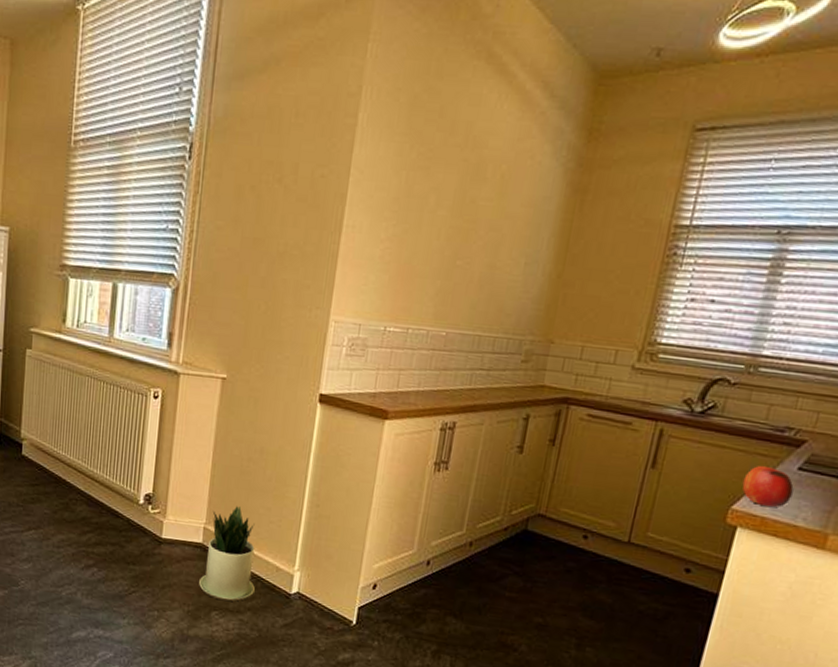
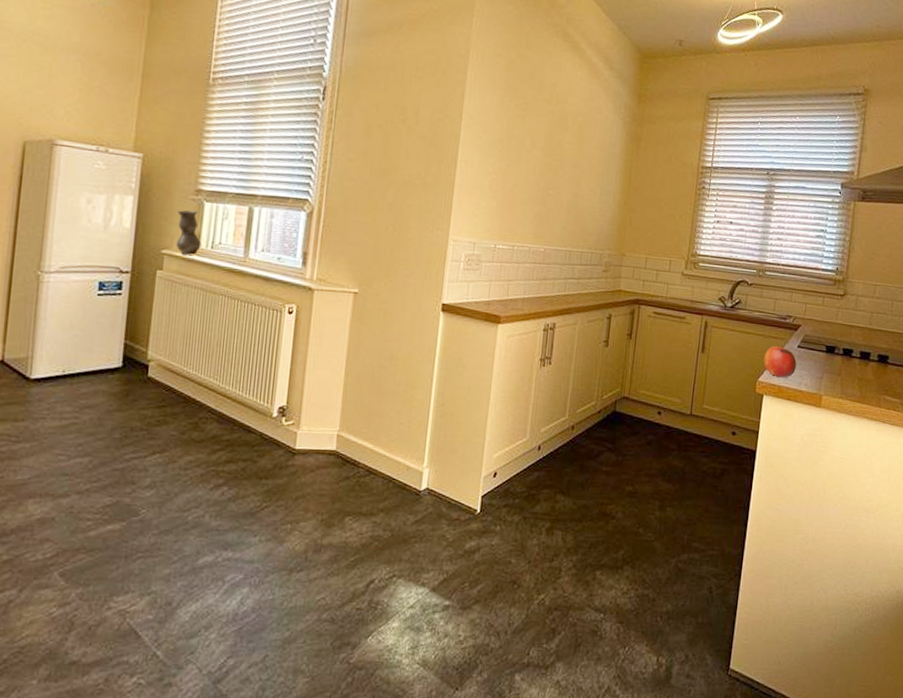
vase: none [42,286,67,335] -> present [176,210,202,256]
planter: present [199,506,255,602] -> none [333,411,387,505]

